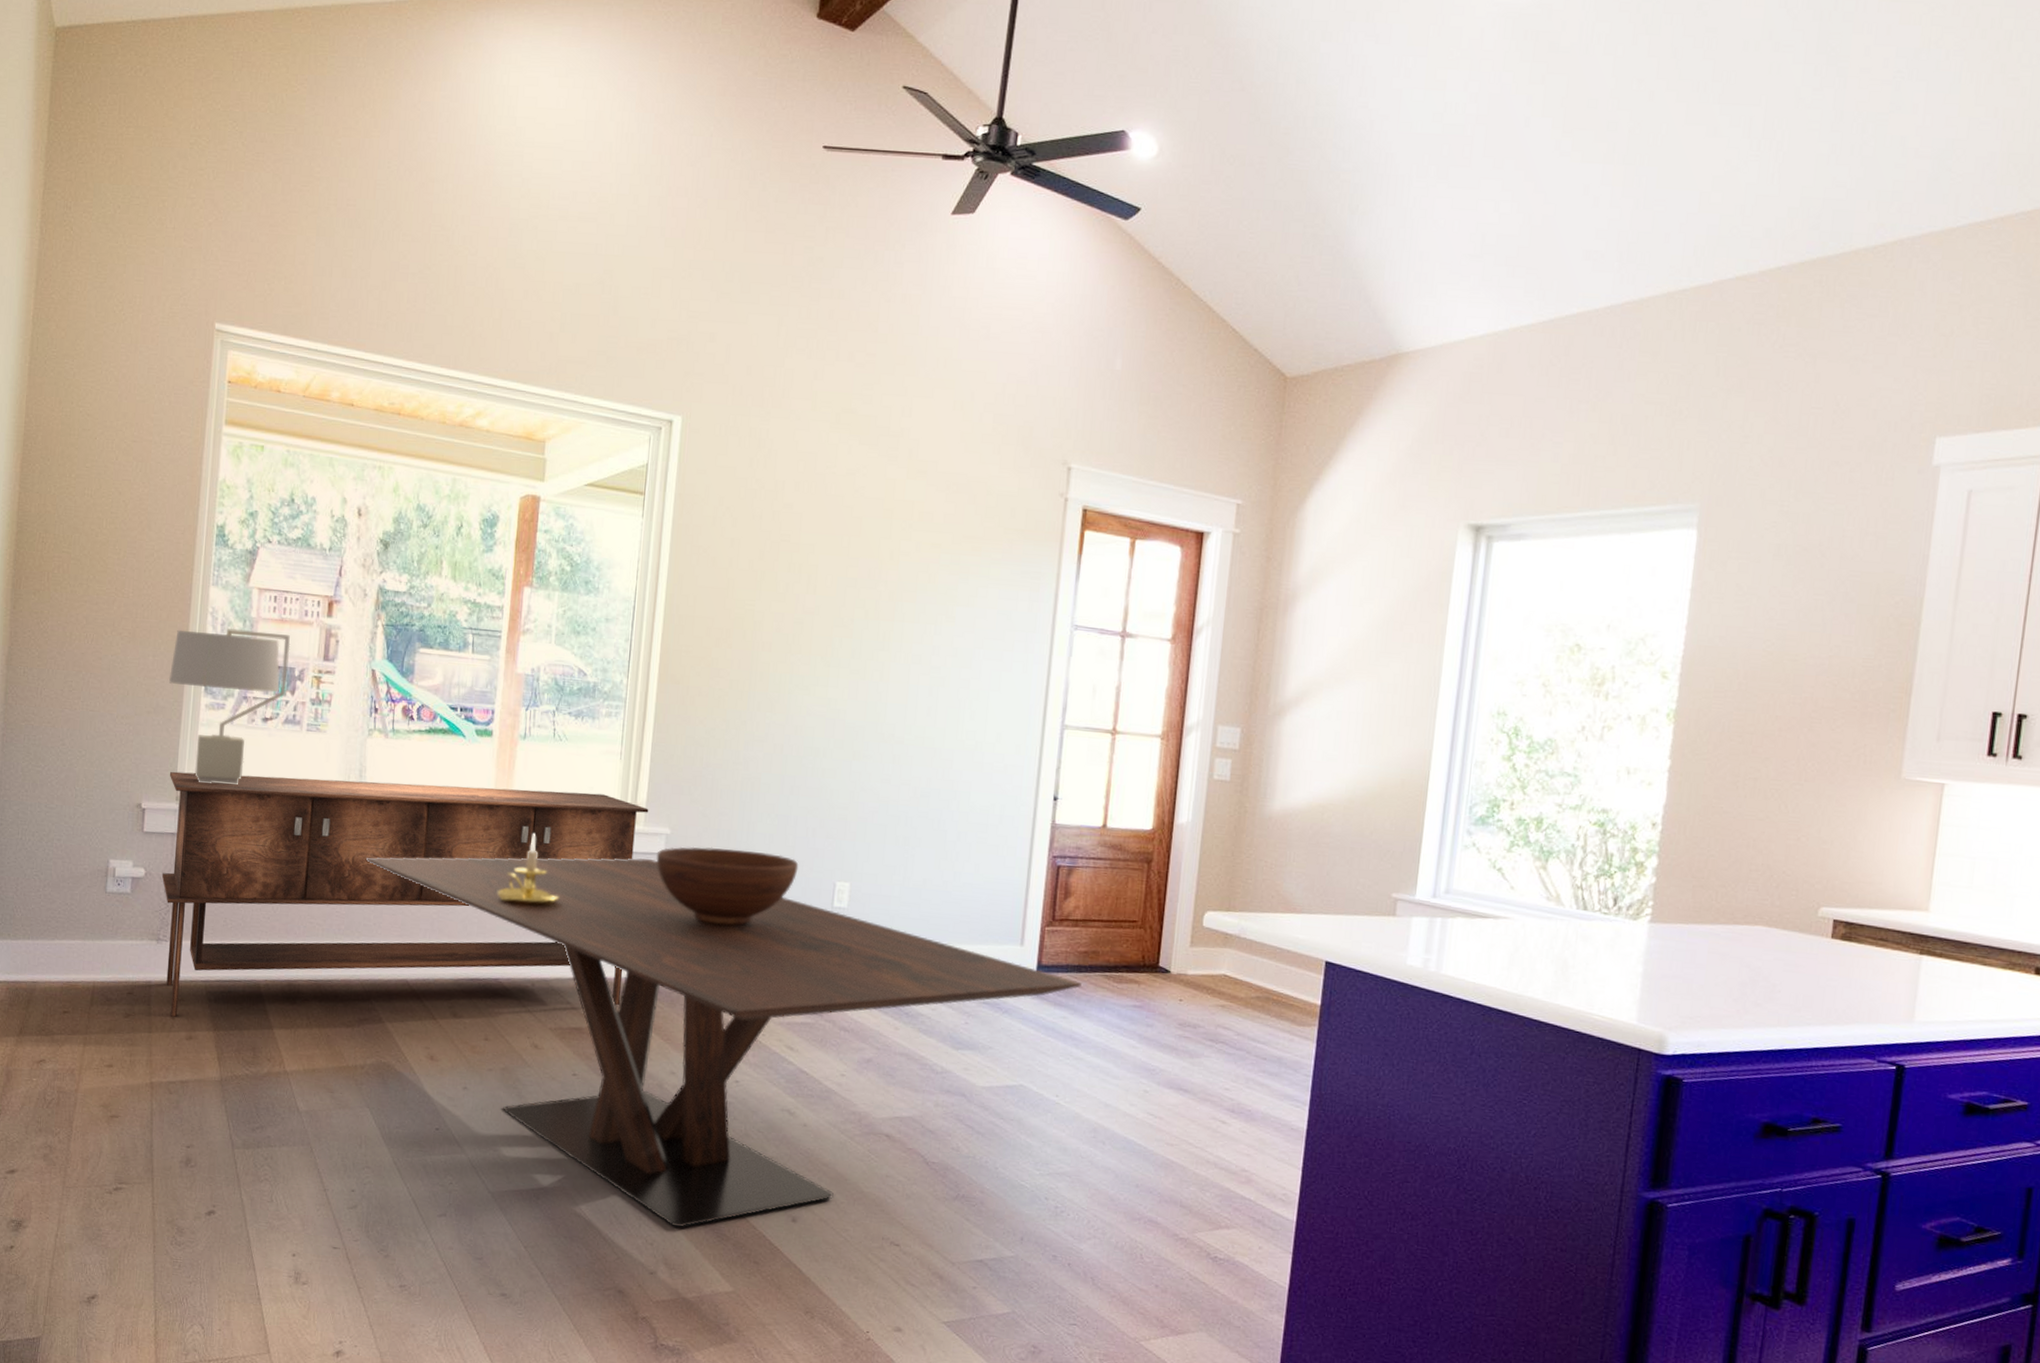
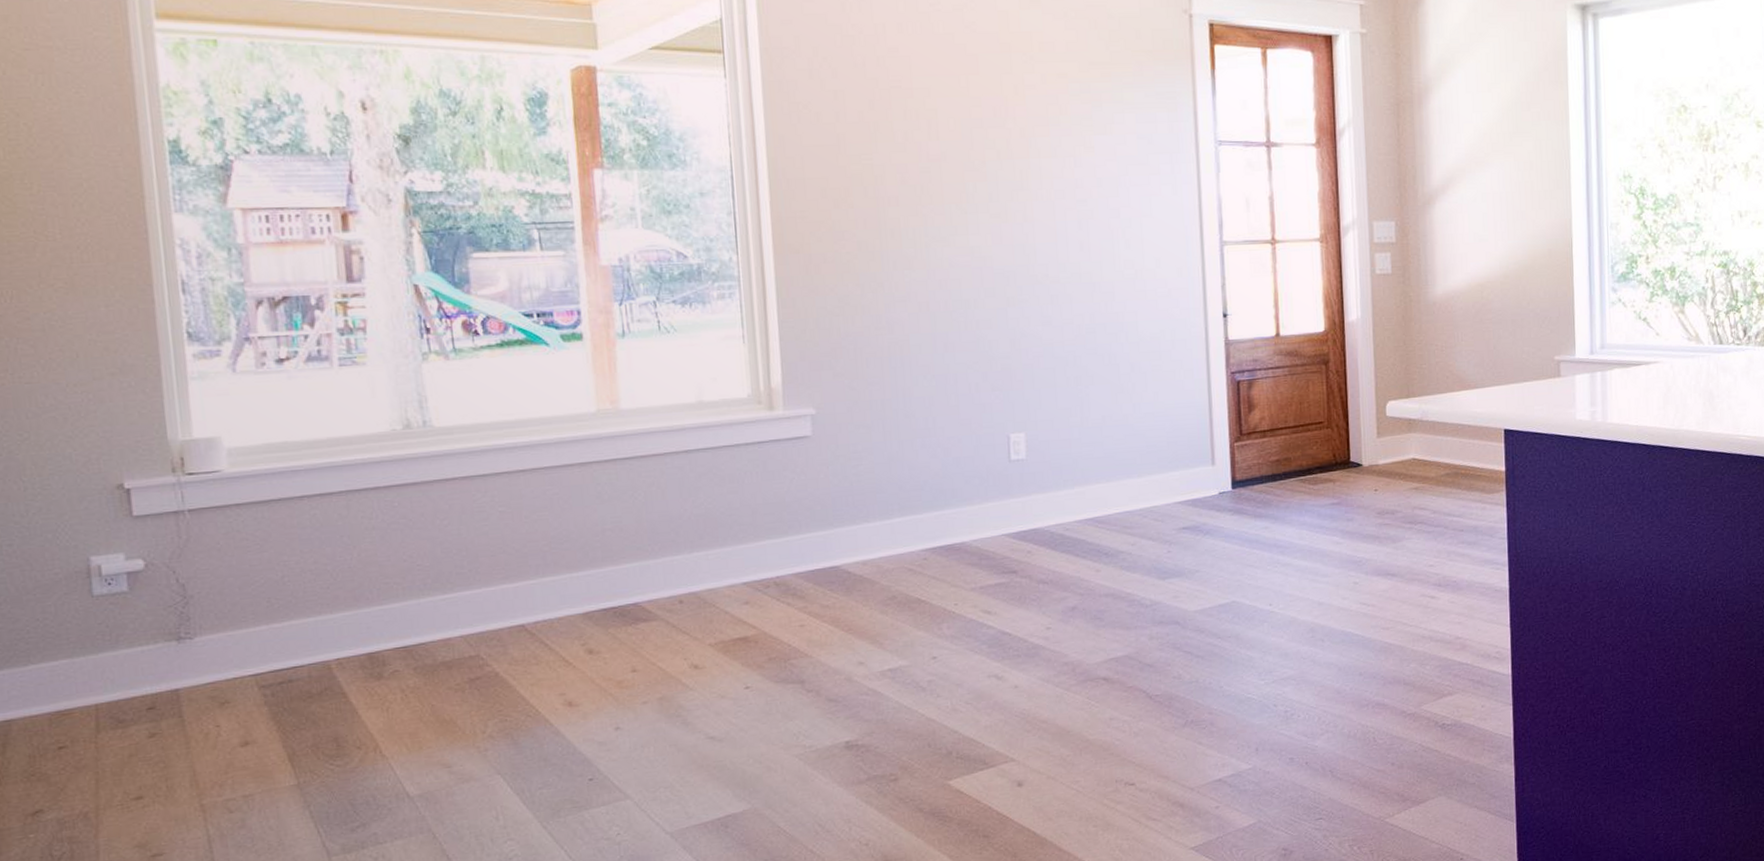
sideboard: present [161,771,649,1017] -> none [156,383,787,724]
table lamp: present [168,629,291,784] -> none [133,258,303,446]
dining table: present [365,857,1082,1228] -> none [444,444,1278,821]
candle holder: present [497,833,560,907] -> none [619,438,697,520]
fruit bowl: present [656,846,799,926] -> none [803,416,966,501]

